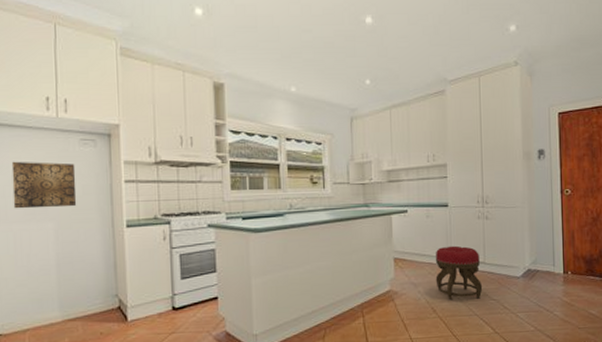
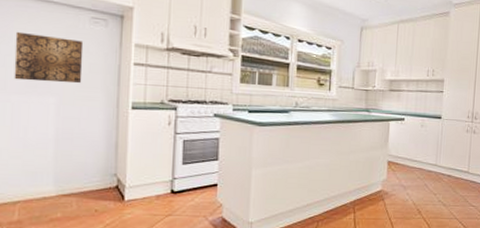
stool: present [435,245,483,301] -> none [423,154,465,204]

